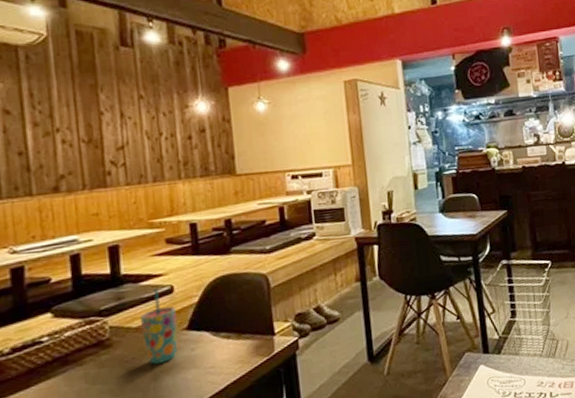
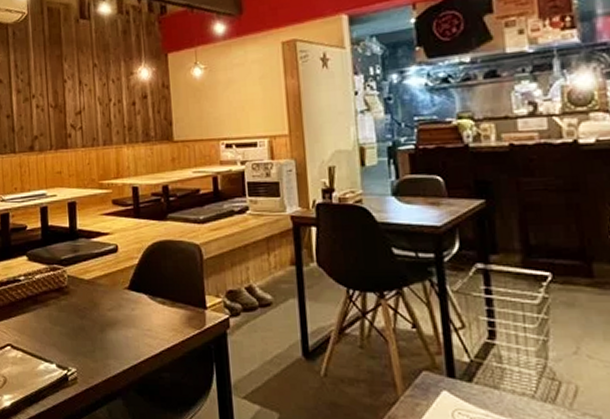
cup: present [140,288,178,365] -> none [91,245,121,317]

